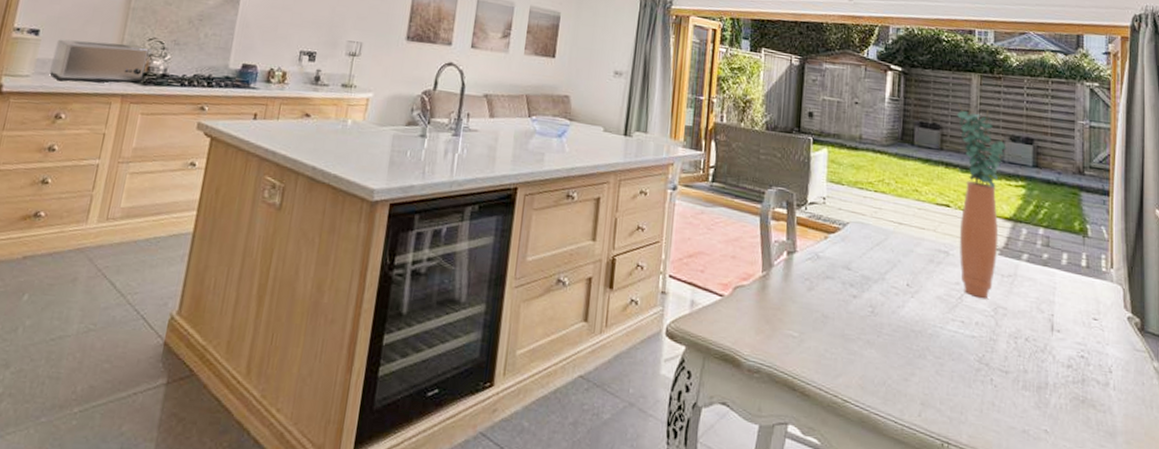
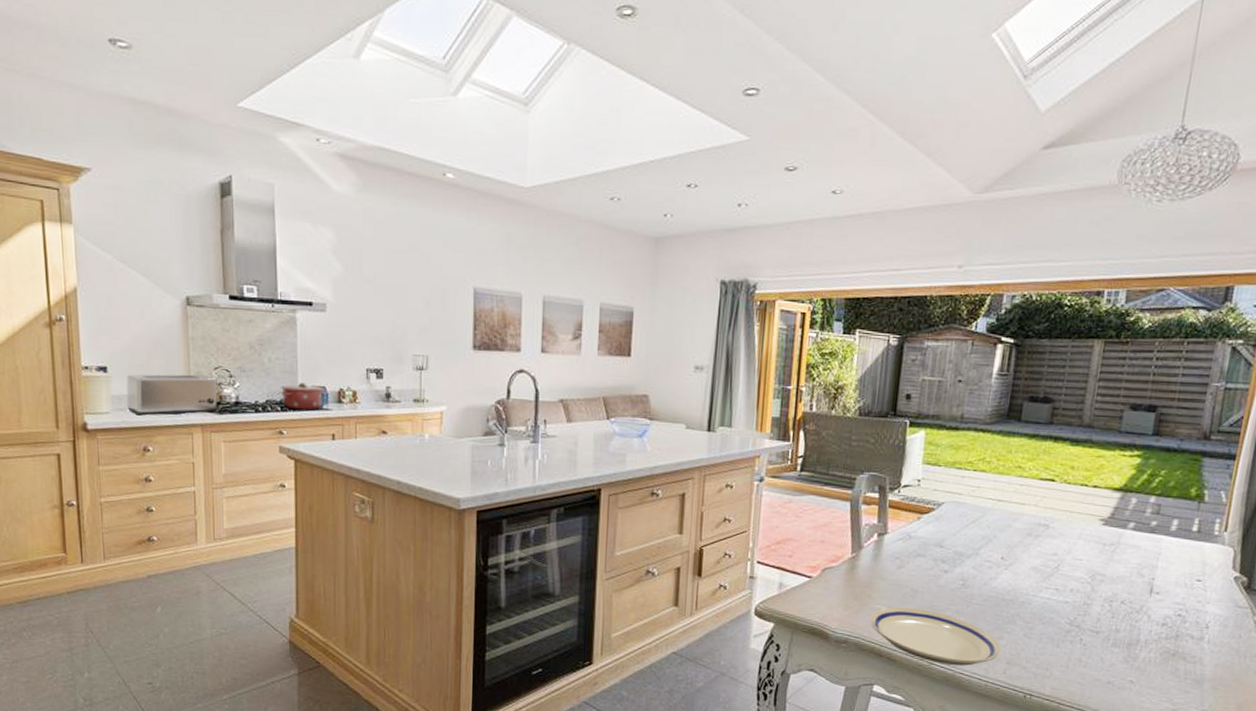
casserole: none [210,59,255,89] -> present [280,382,324,412]
plate: none [782,333,914,405] -> present [870,606,1001,666]
vase: present [957,103,1006,298] -> none [1059,373,1125,566]

